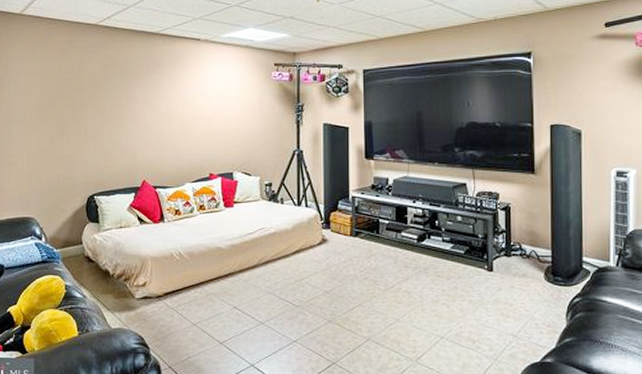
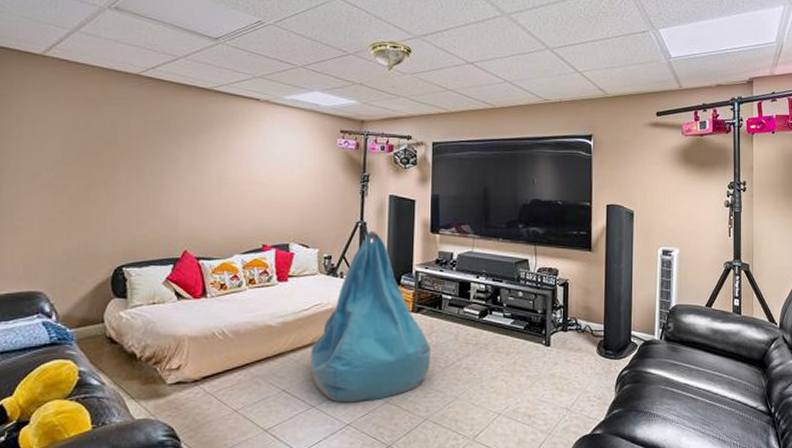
bean bag chair: none [240,158,371,321] -> present [296,230,431,403]

